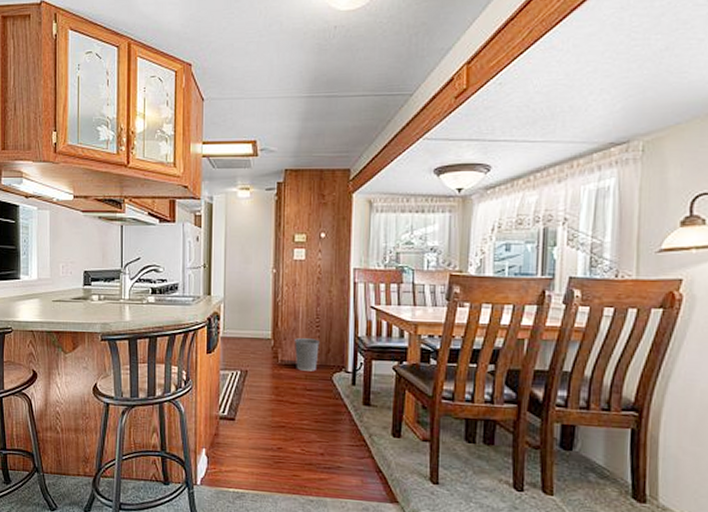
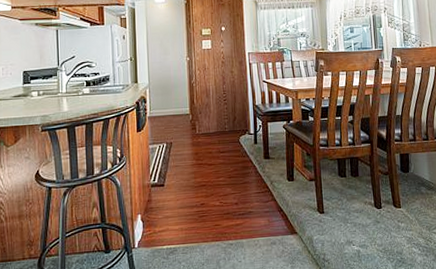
wastebasket: present [295,338,320,371] -> none [208,110,228,137]

